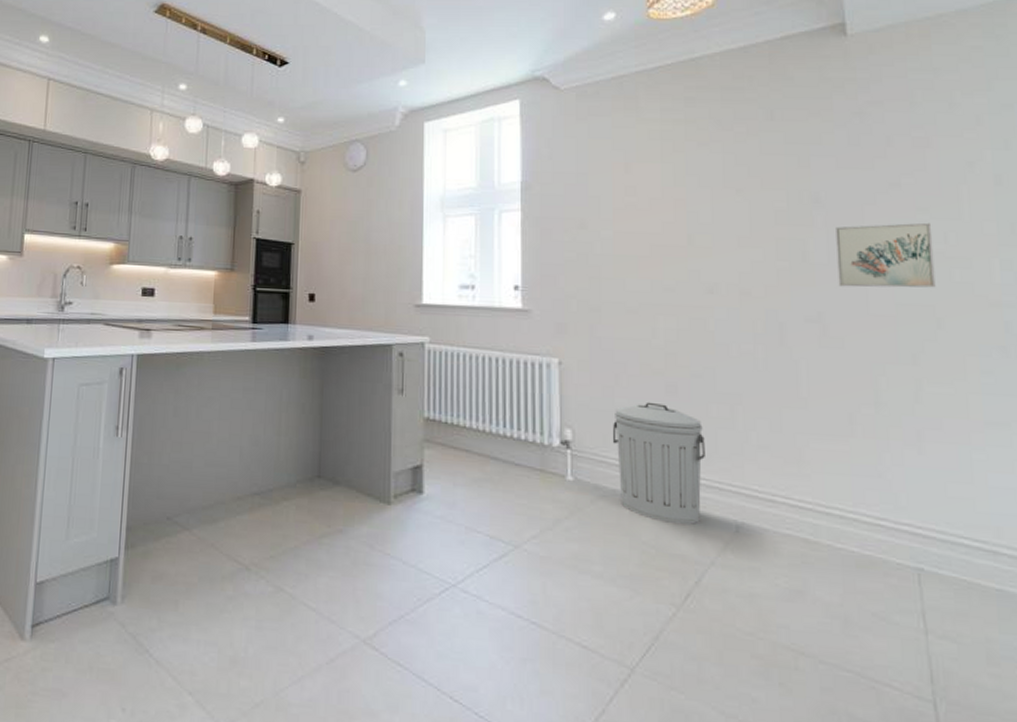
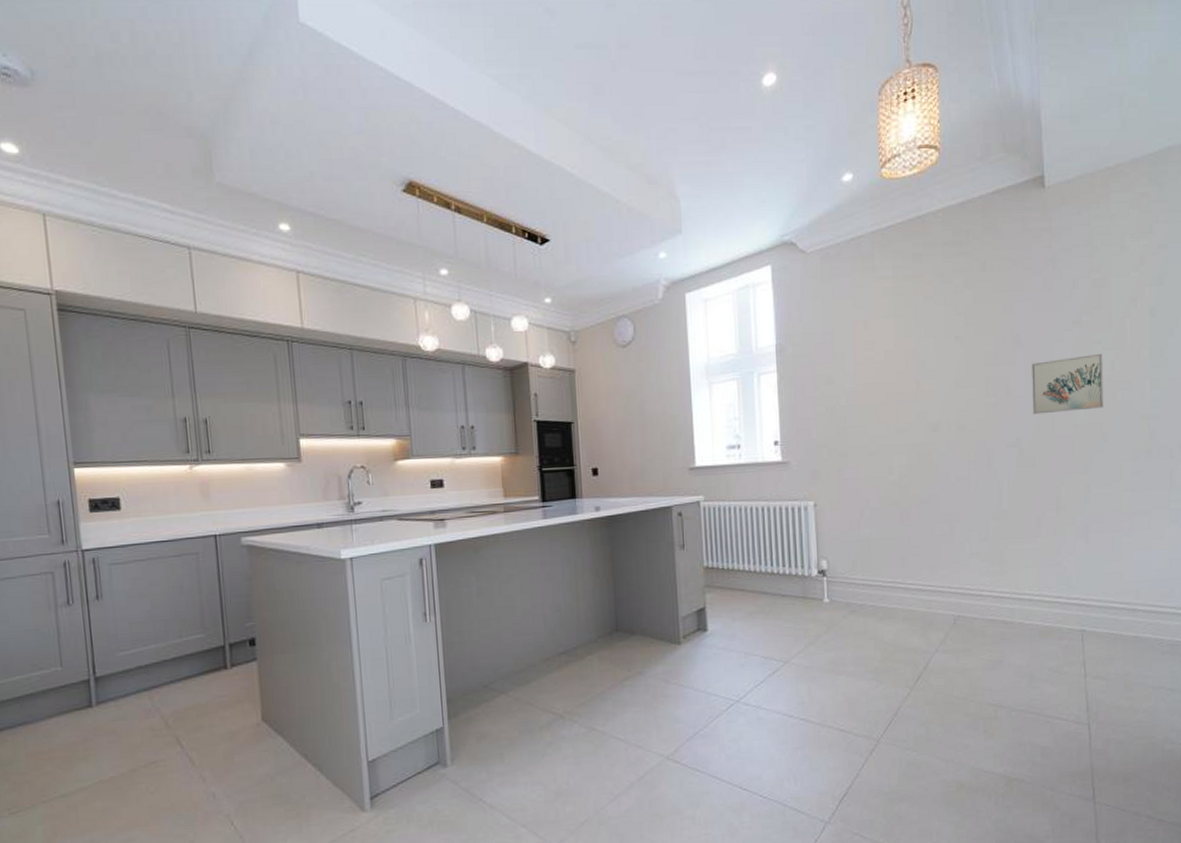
trash can: present [612,402,705,524] -> none [859,529,931,624]

